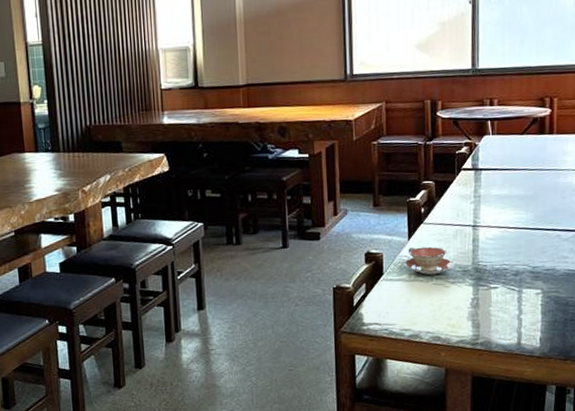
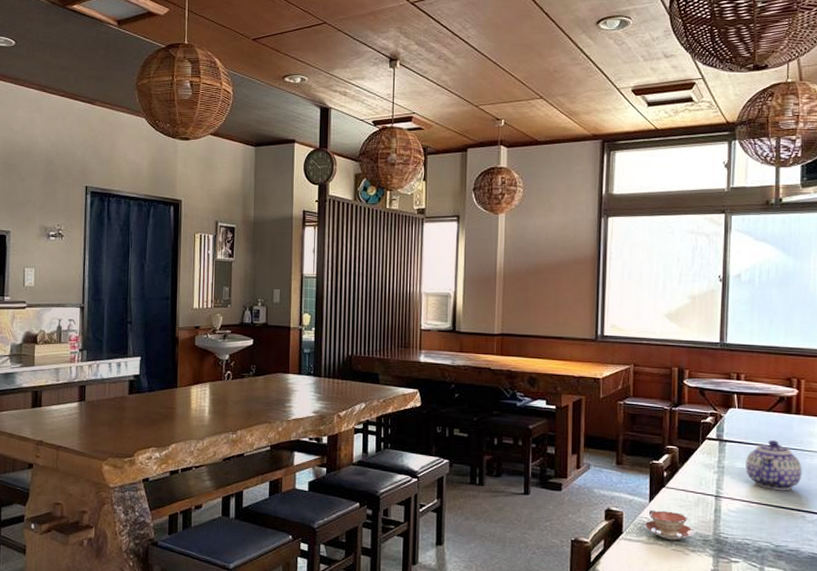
teapot: none [501,163,557,213] -> present [746,440,802,490]

